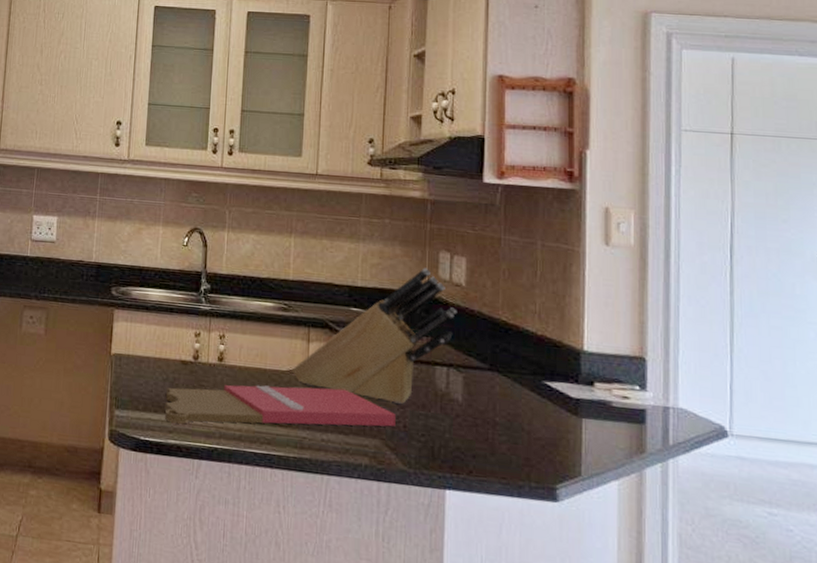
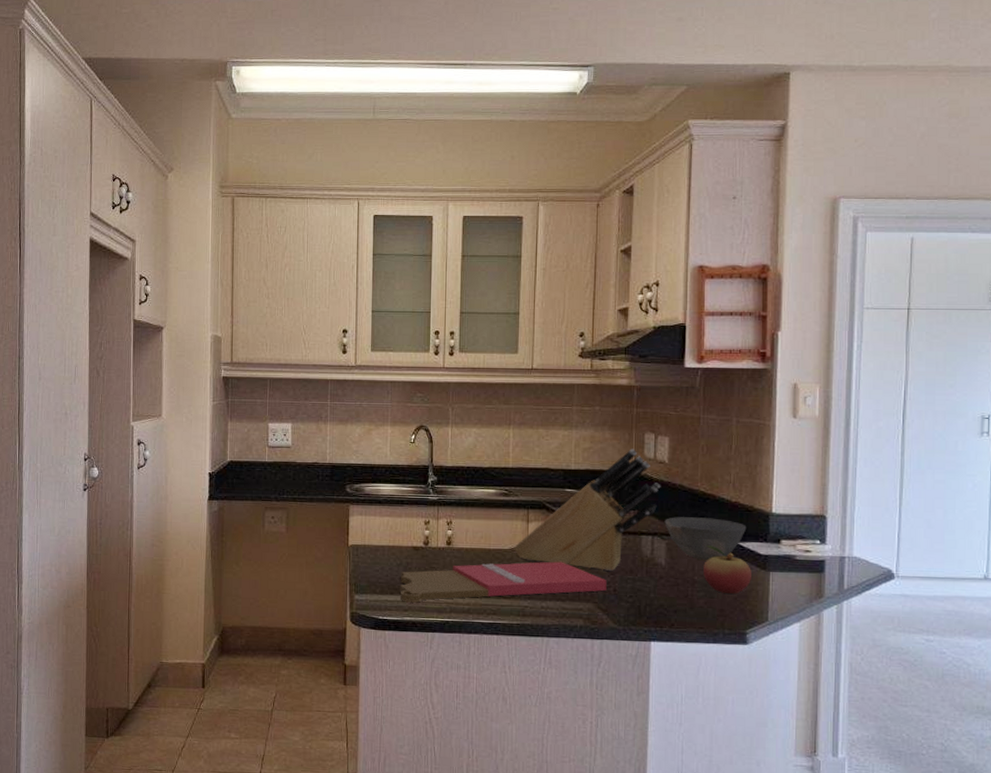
bowl: none [461,347,555,401] -> present [664,517,747,561]
fruit: none [506,382,561,441] -> present [703,545,751,594]

